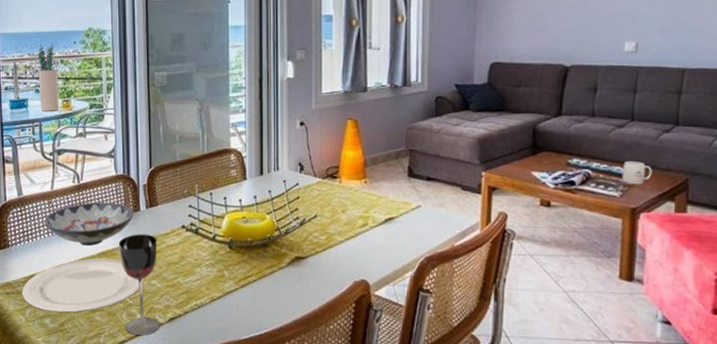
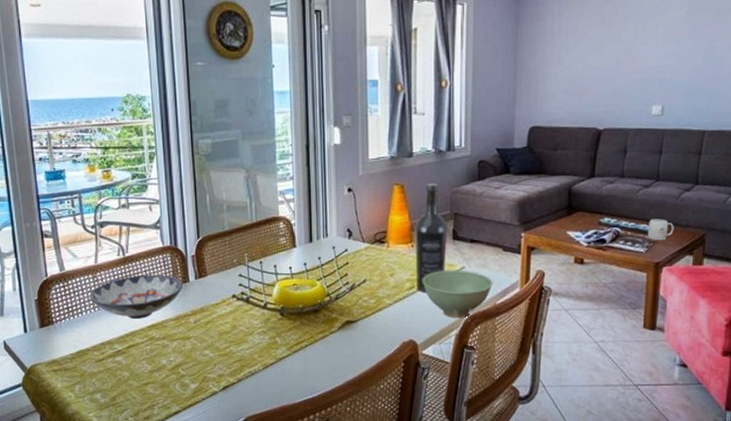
plate: present [22,258,144,313] -> none [70,330,196,388]
vase: present [38,42,59,111] -> none [73,109,99,183]
wineglass: present [119,234,160,335] -> none [169,305,214,404]
wine bottle: none [368,118,402,231] -> present [415,183,447,292]
bowl: none [375,208,451,259] -> present [422,270,493,318]

